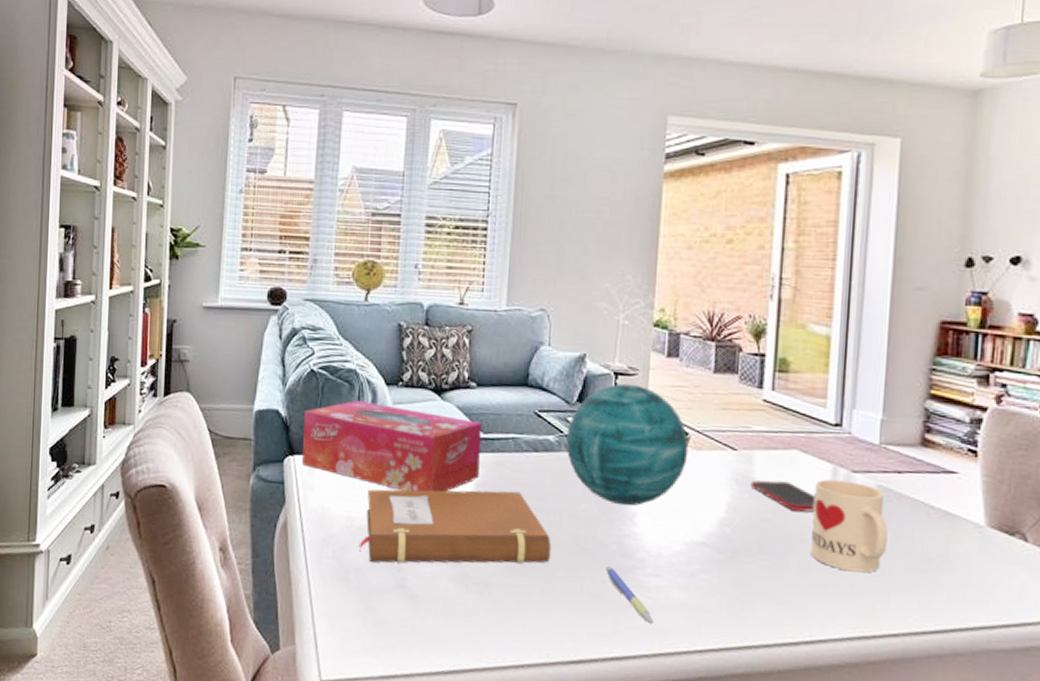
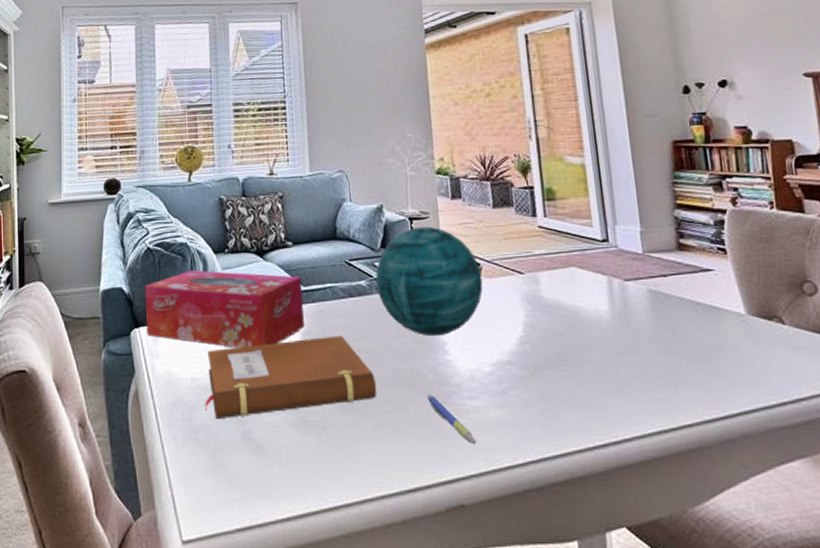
cell phone: present [750,480,816,512] -> none [540,296,600,322]
mug: present [811,479,888,573] -> none [595,289,667,372]

